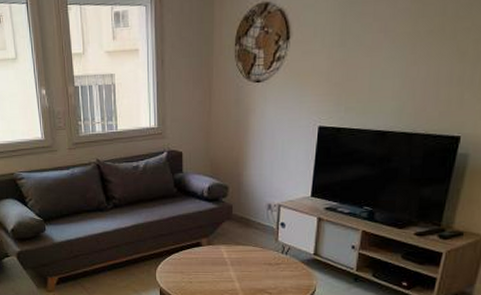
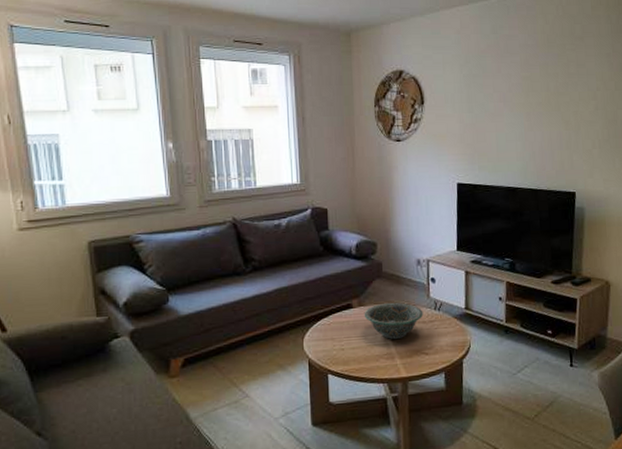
decorative bowl: none [212,243,270,277] -> present [364,302,423,339]

